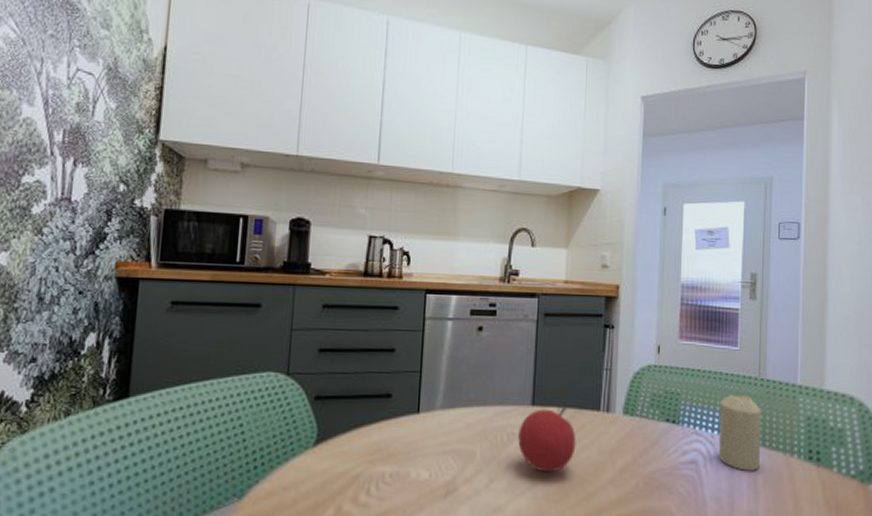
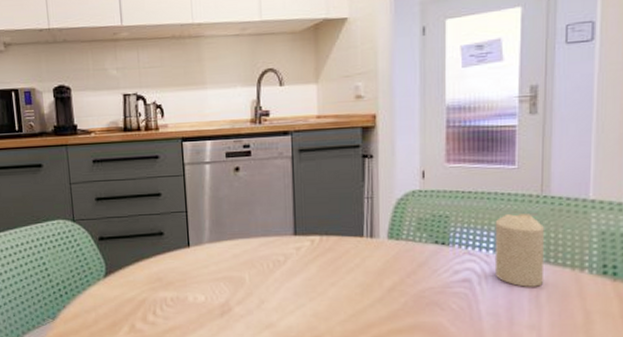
fruit: present [518,406,576,473] -> none [283,234,341,294]

